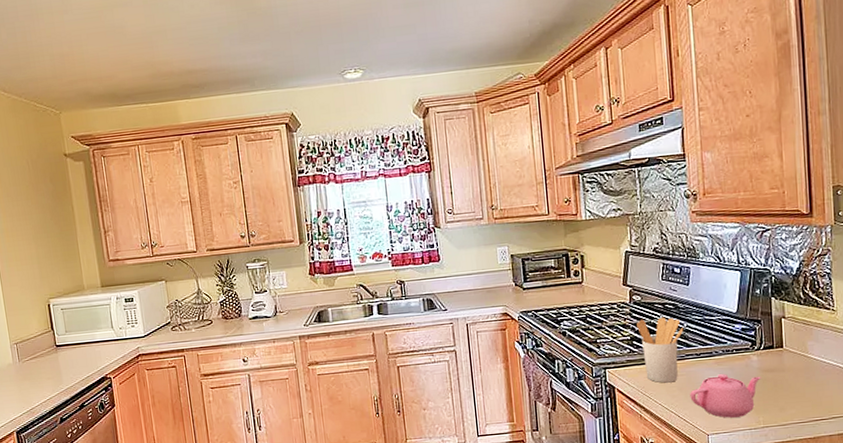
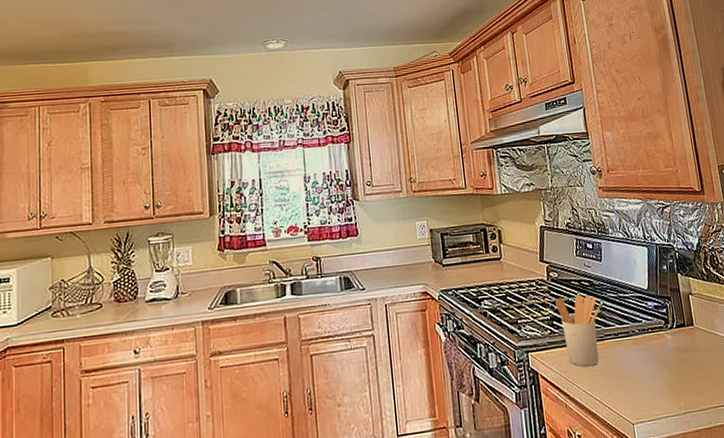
teapot: present [690,374,761,418] -> none [612,355,677,404]

